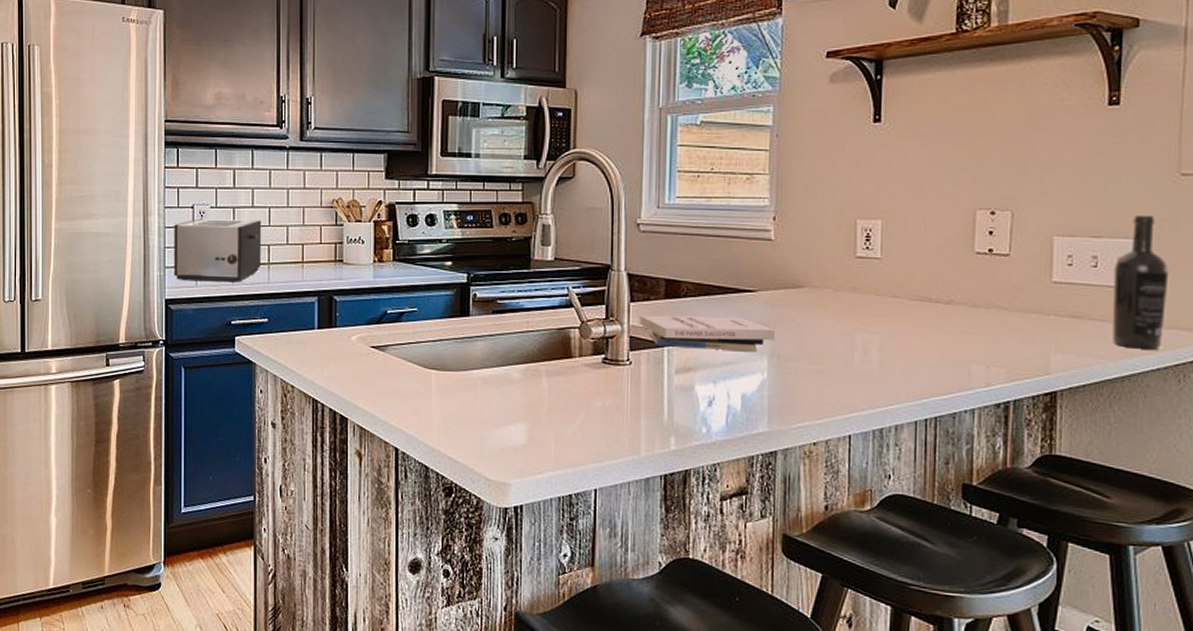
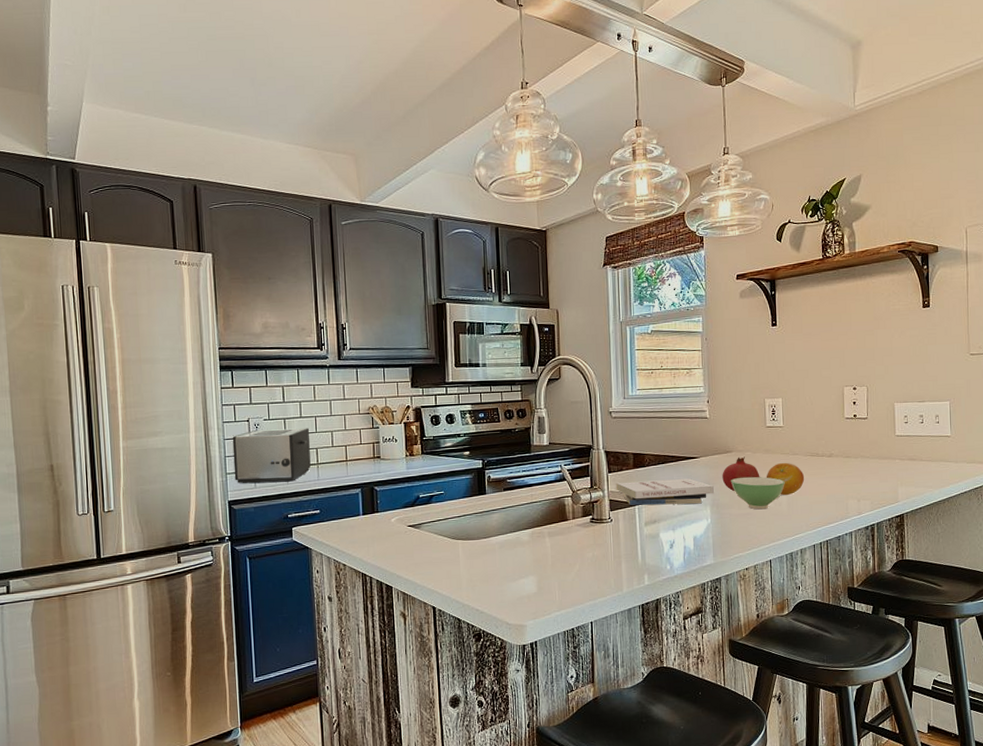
fruit: none [787,294,842,340] -> present [722,456,760,492]
bowl: none [799,321,878,367] -> present [730,476,785,510]
fruit: none [851,306,908,352] -> present [766,462,805,496]
wine bottle: present [1111,214,1169,349] -> none [933,384,968,479]

